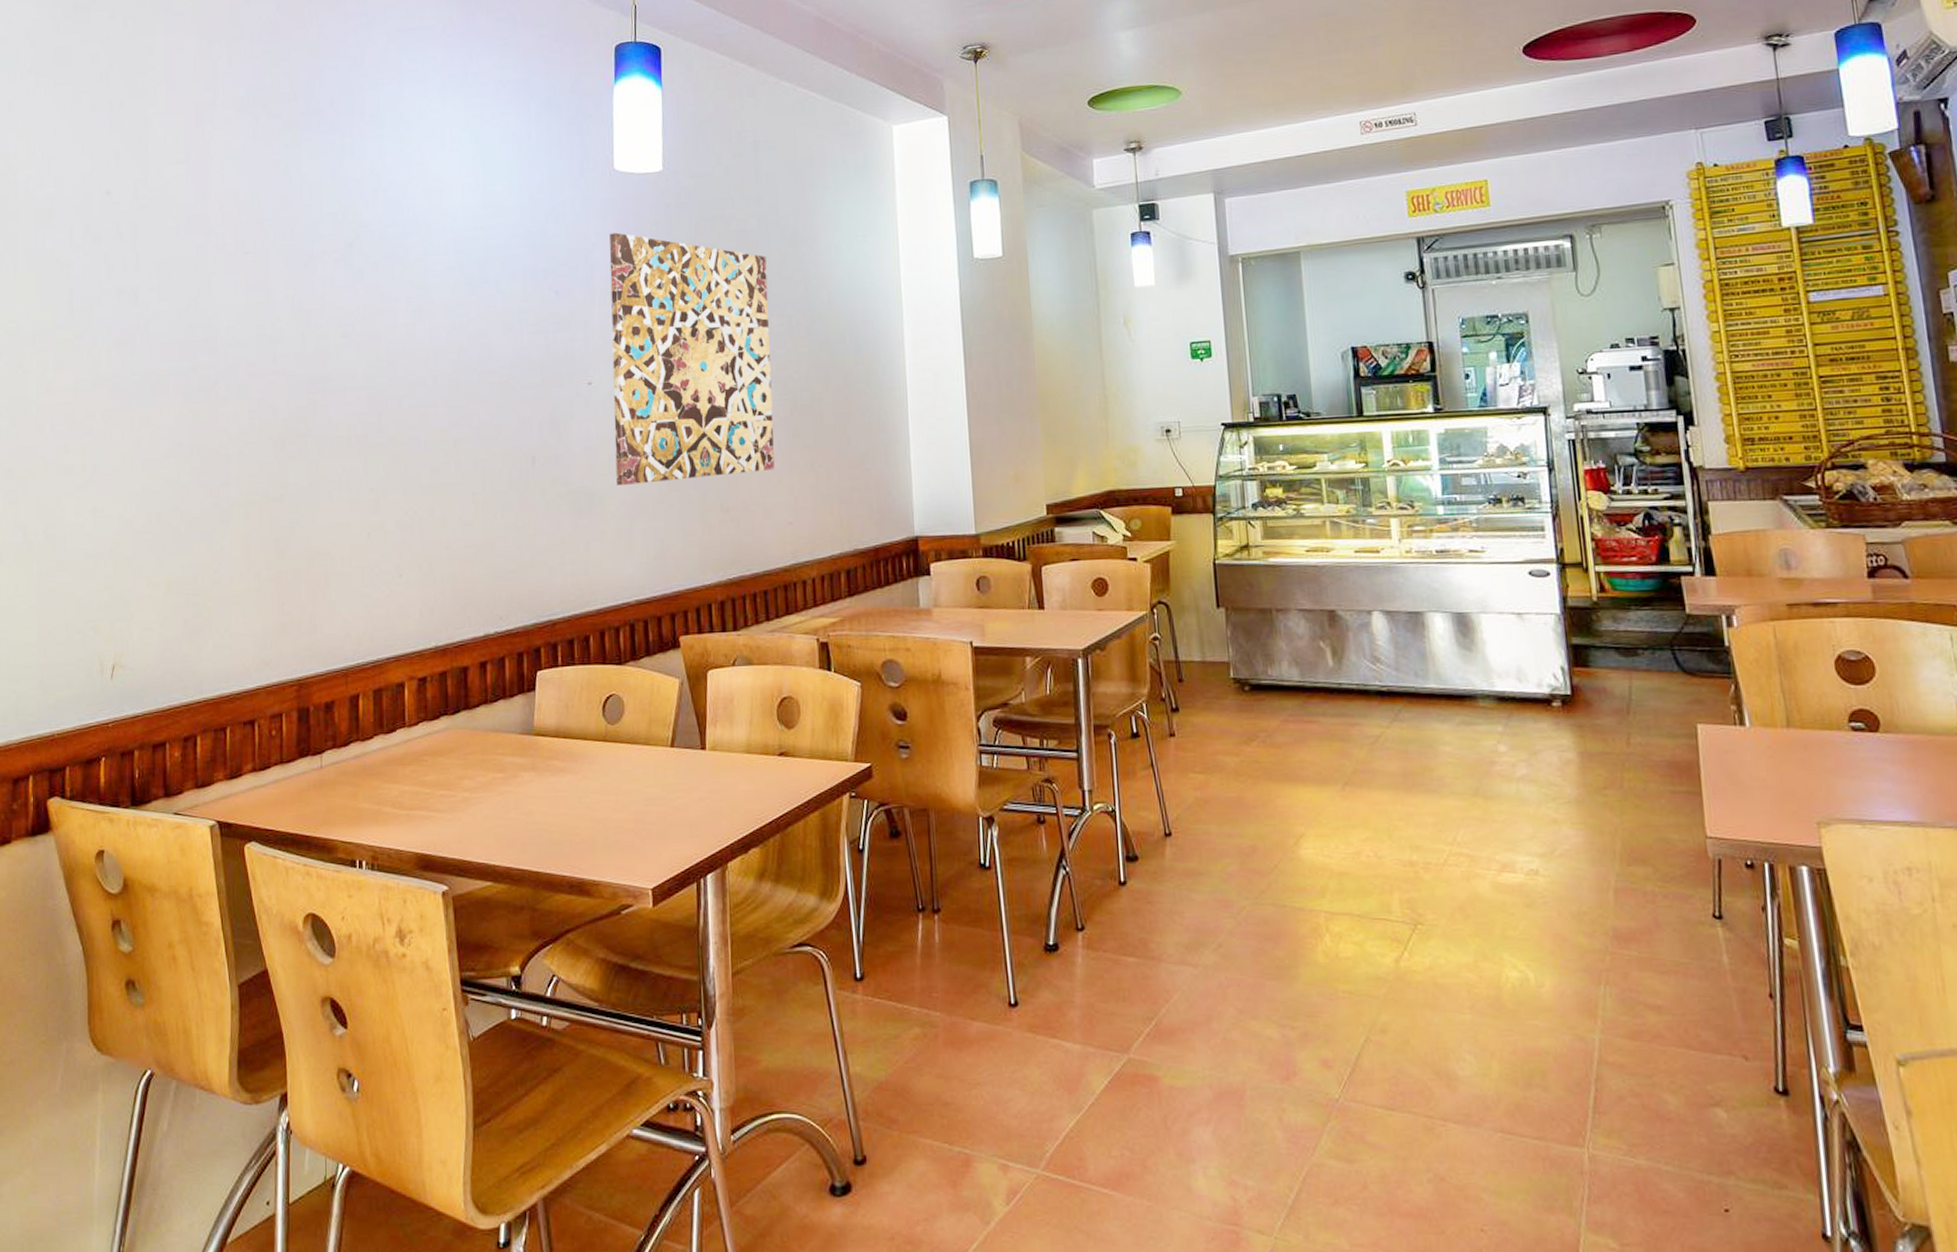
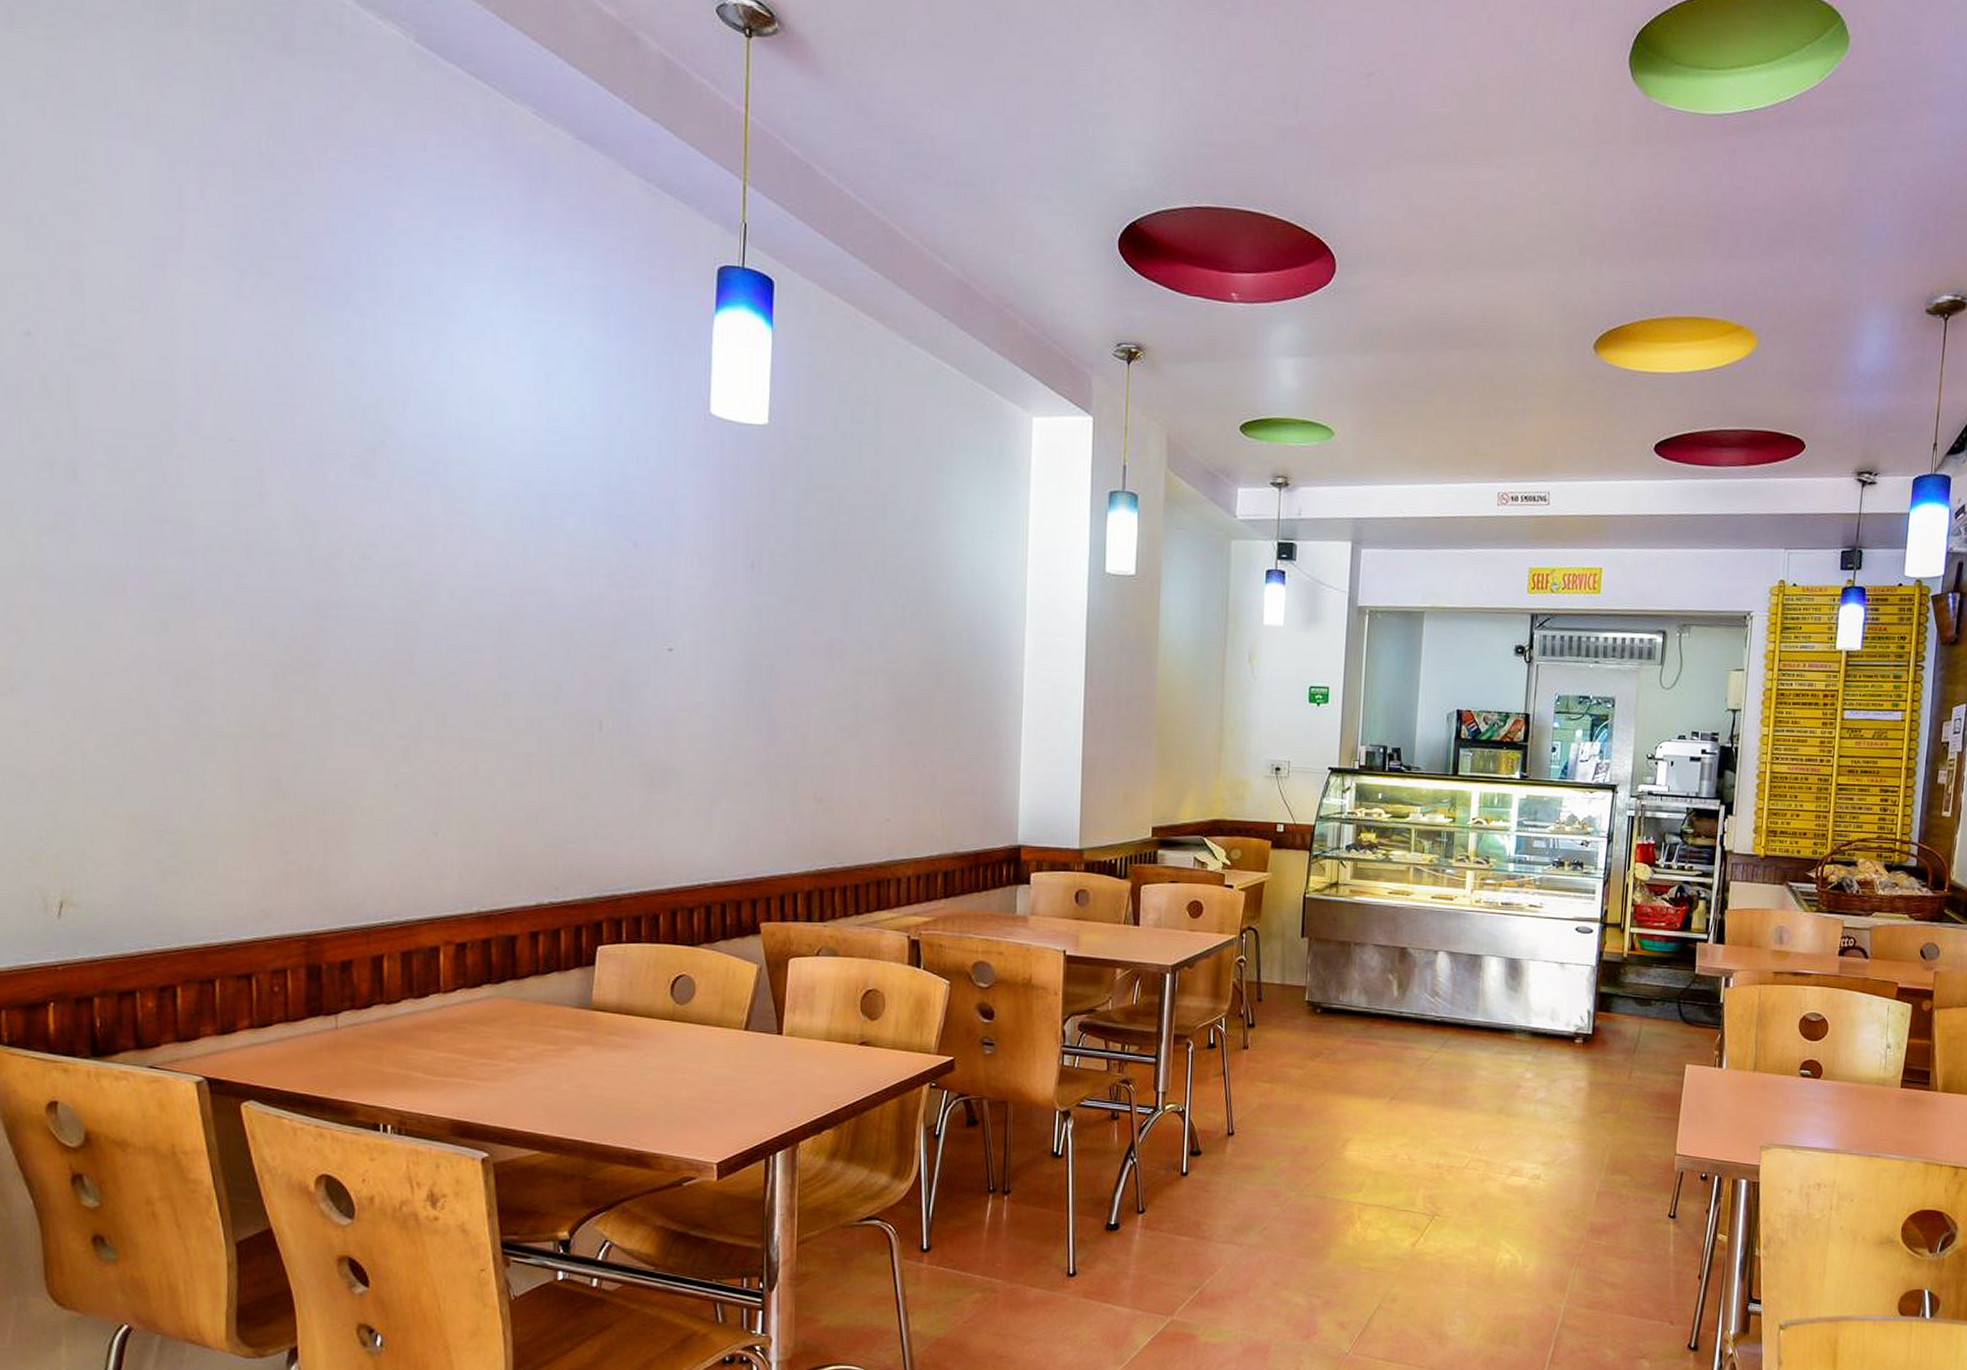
wall art: present [609,232,775,485] -> none [697,485,882,765]

